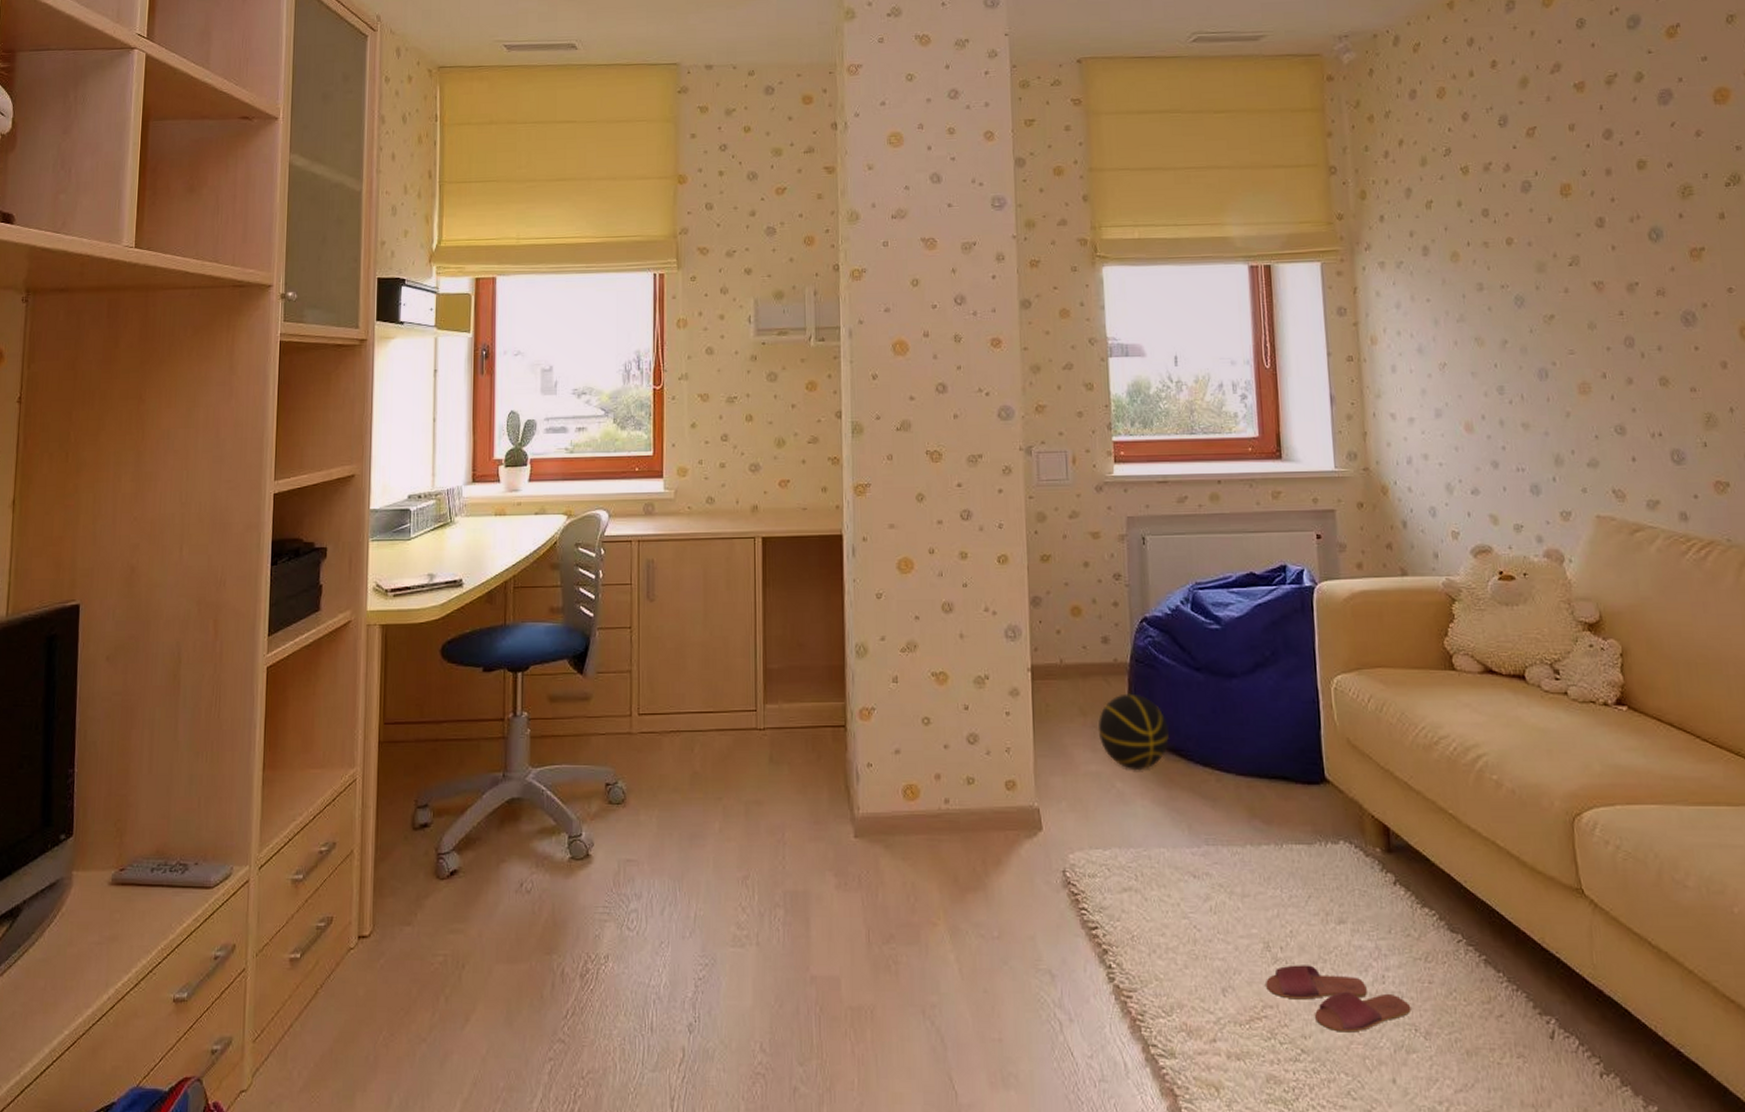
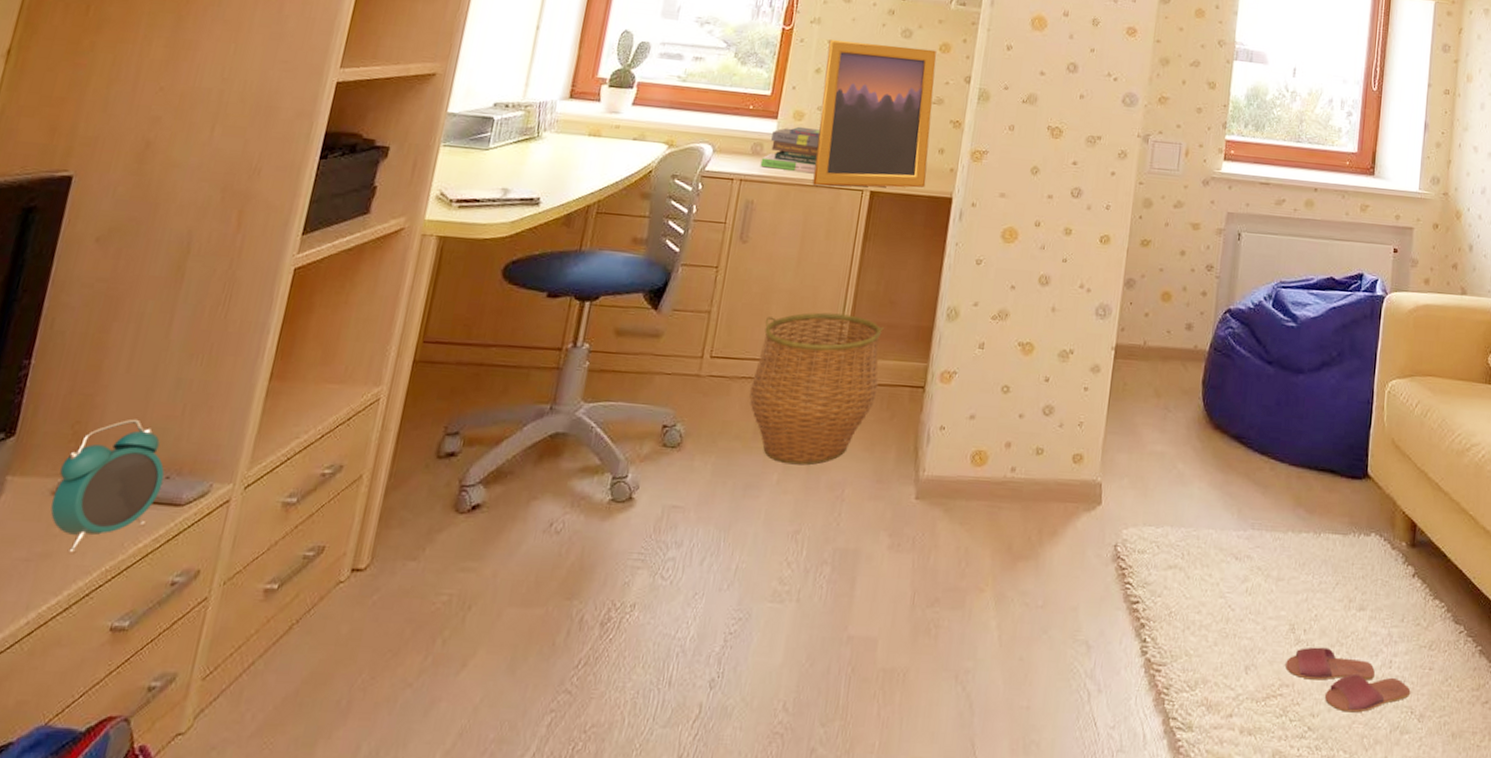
alarm clock: none [110,813,194,936] -> present [50,418,165,554]
books: none [654,482,707,527] -> present [760,126,821,174]
basket: none [679,661,801,812] -> present [749,312,884,465]
picture frame: none [699,389,814,538] -> present [812,40,937,188]
basketball: present [1098,693,1170,771] -> none [1168,379,1235,454]

